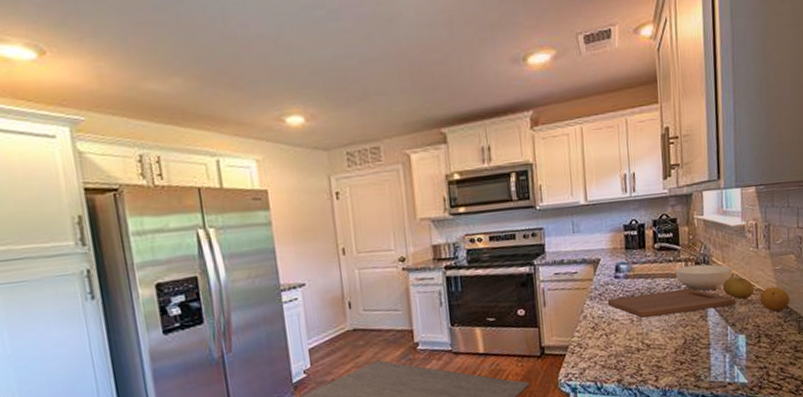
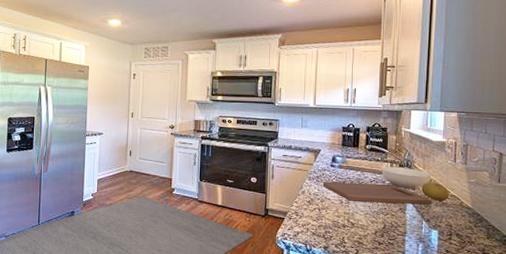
fruit: present [760,286,790,312] -> none [454,195,481,217]

